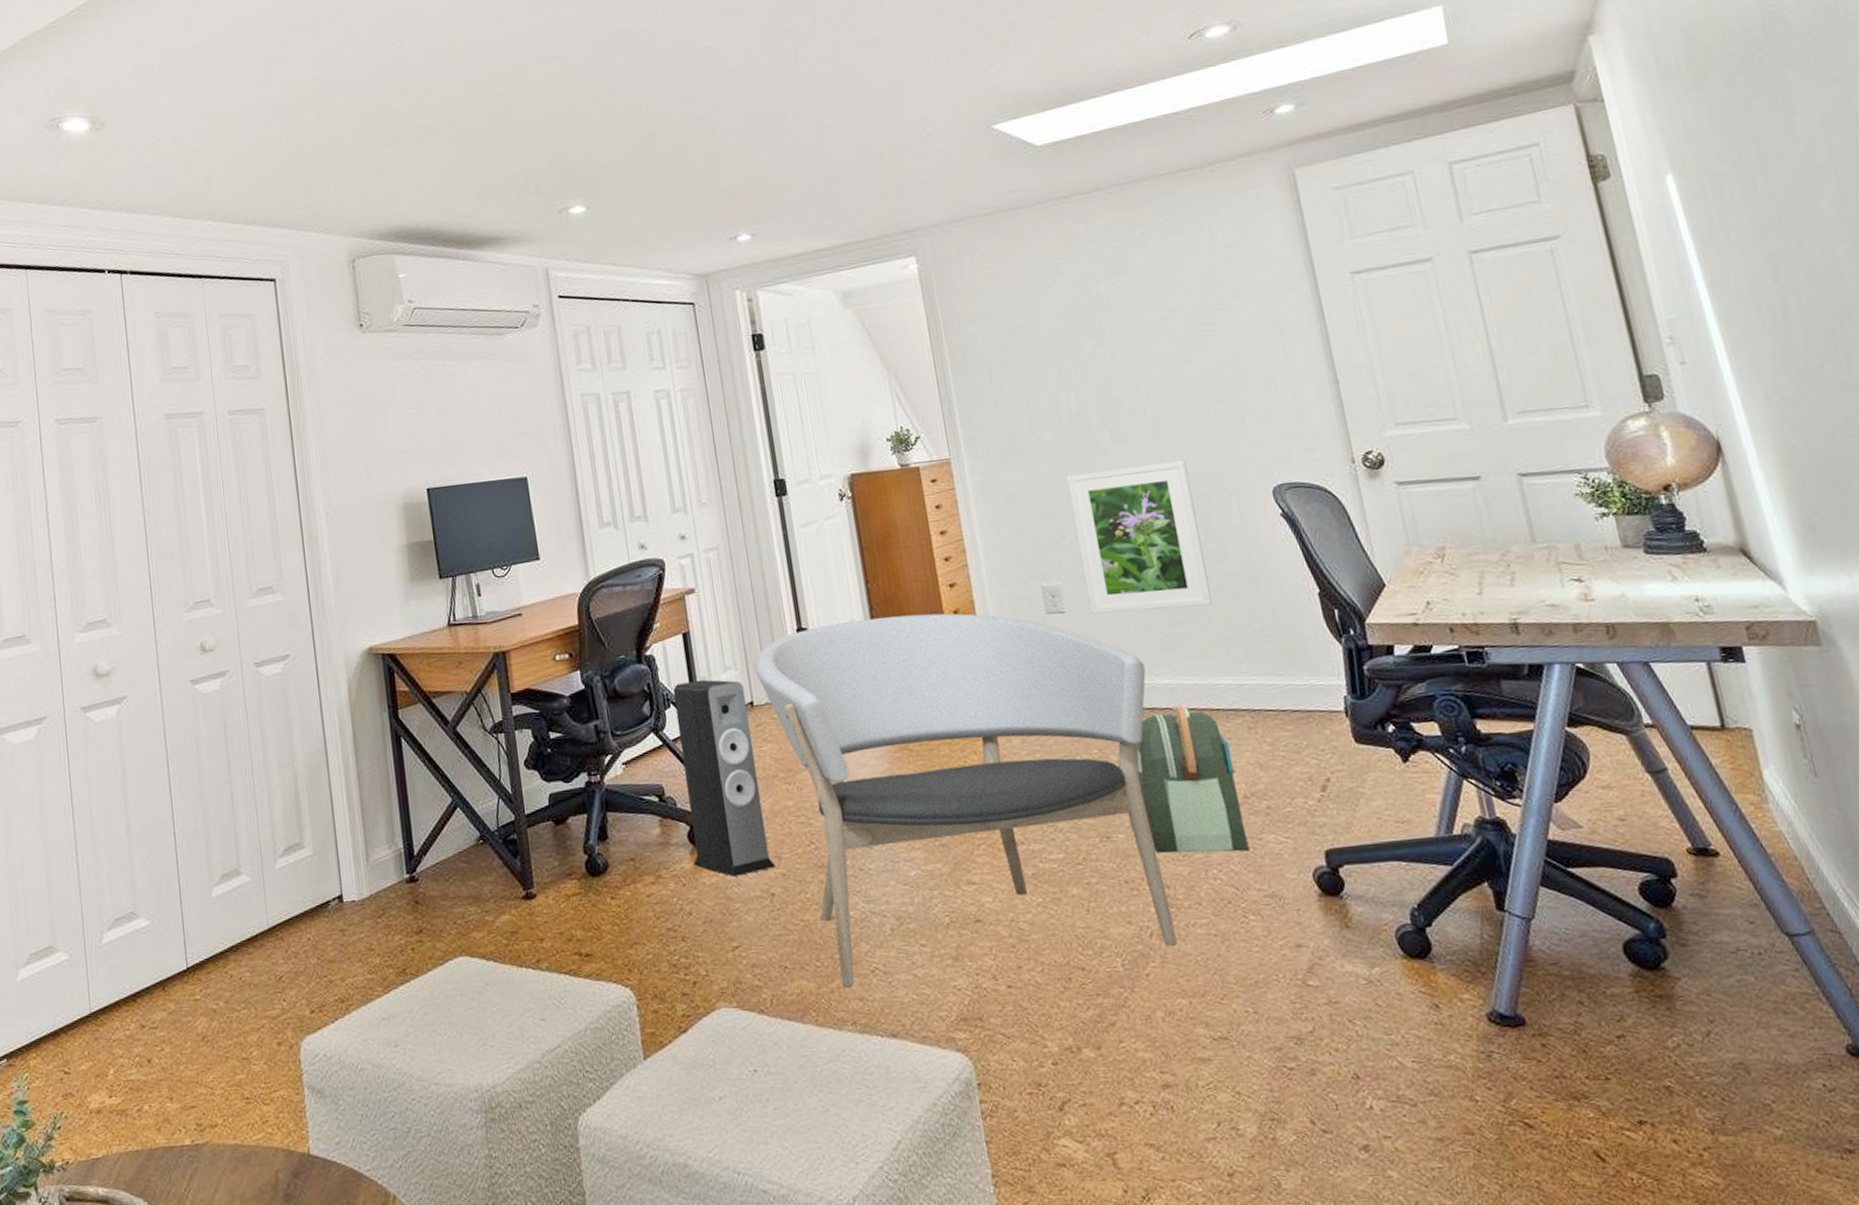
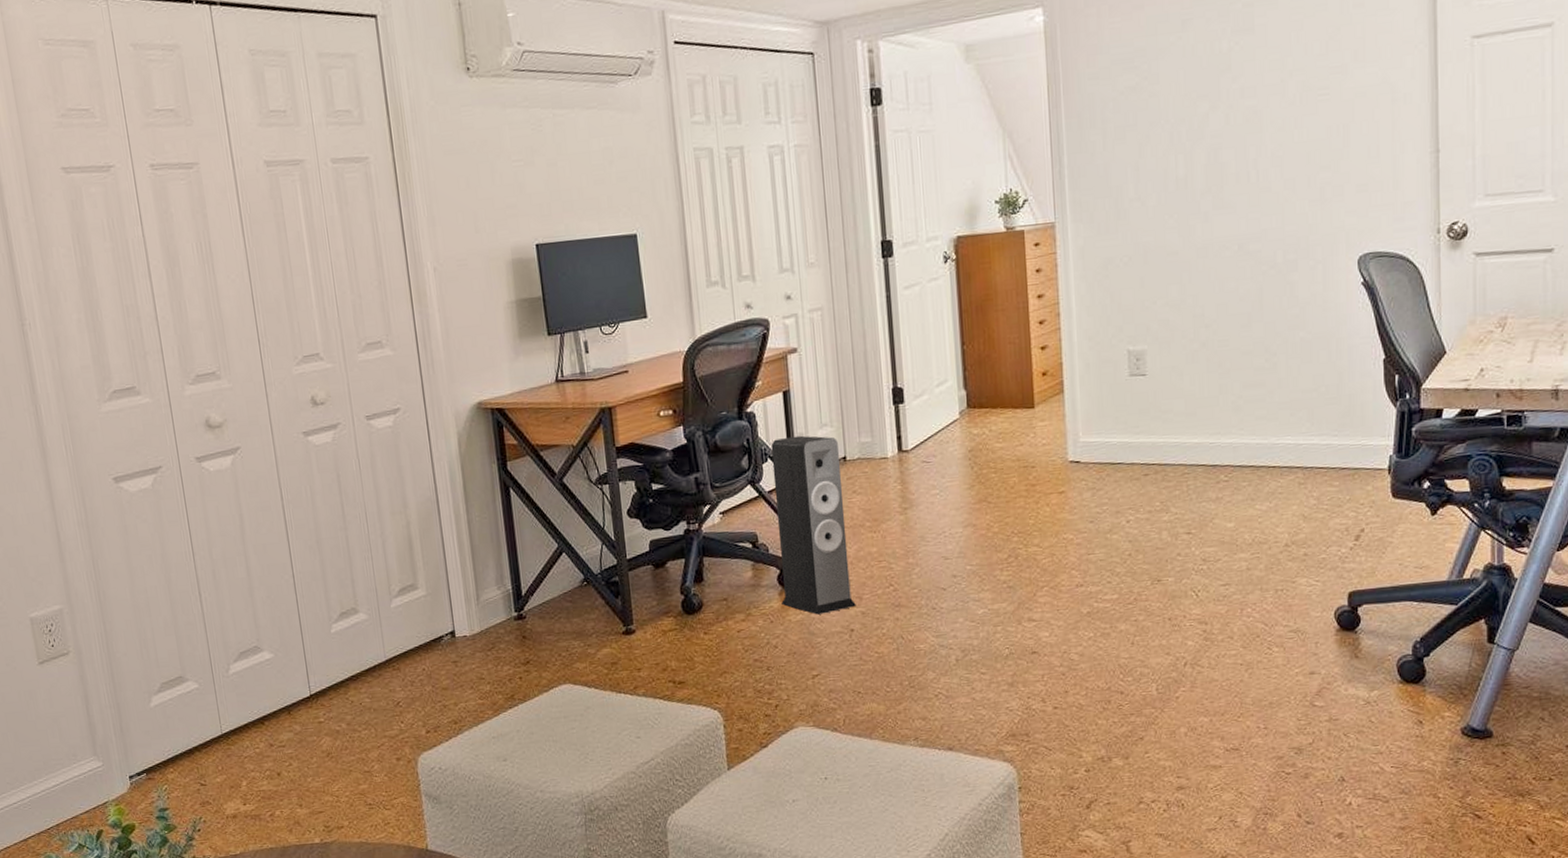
armchair: present [753,613,1178,989] -> none [849,374,1213,711]
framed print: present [1066,459,1212,614] -> none [1165,227,1284,377]
backpack: present [1128,705,1249,854] -> none [1179,462,1282,595]

